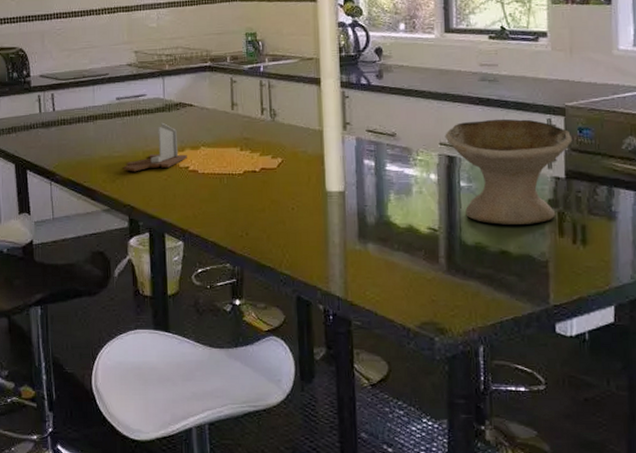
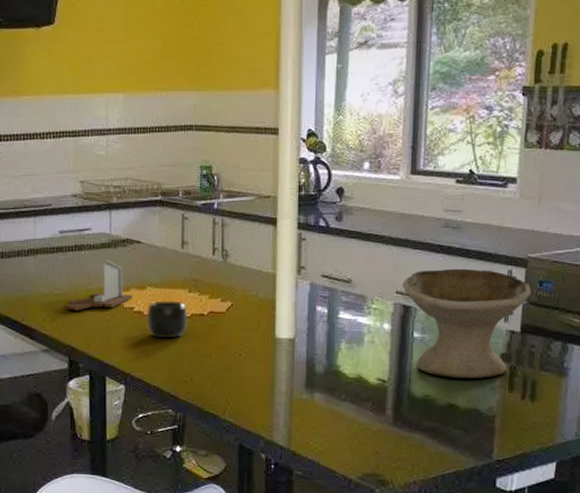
mug: none [202,159,241,194] -> present [147,300,188,338]

